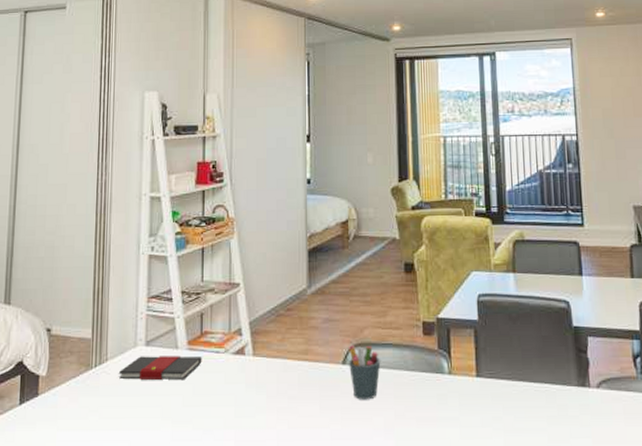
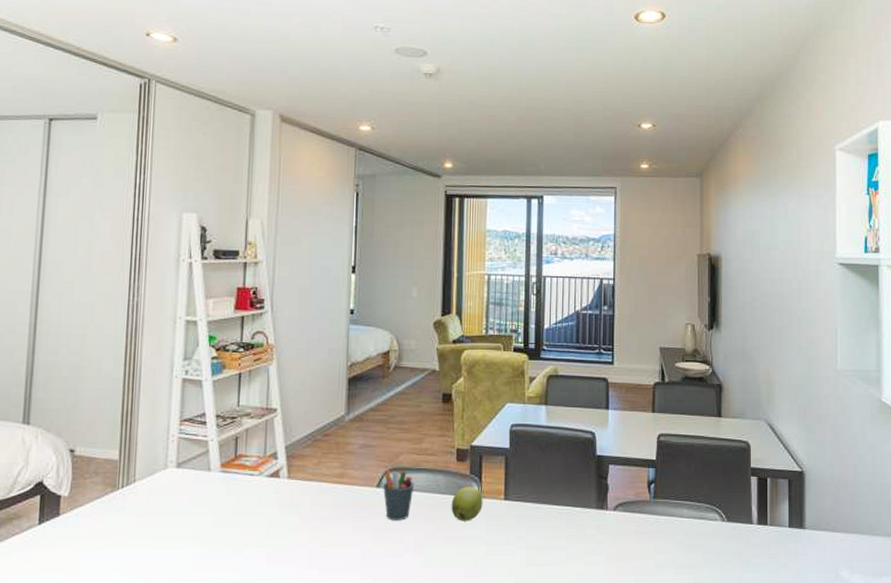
book: present [118,356,202,380] -> none [146,478,236,501]
apple: none [420,362,454,401] -> present [451,486,483,521]

